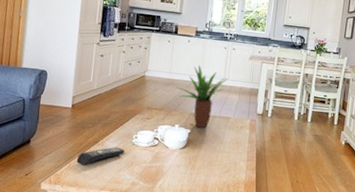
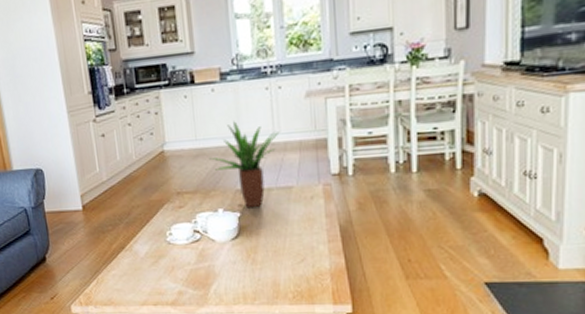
remote control: present [76,147,125,166] -> none [104,250,160,279]

